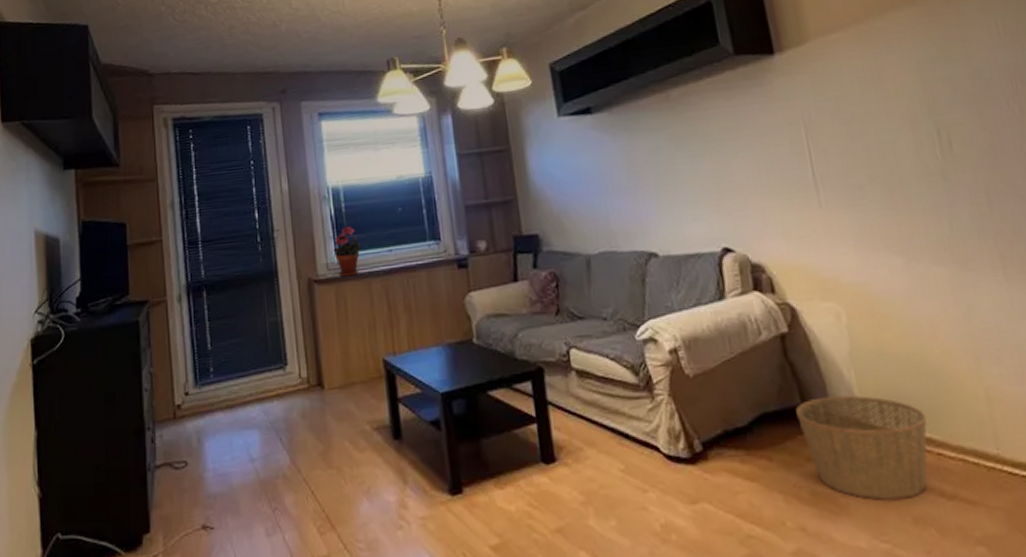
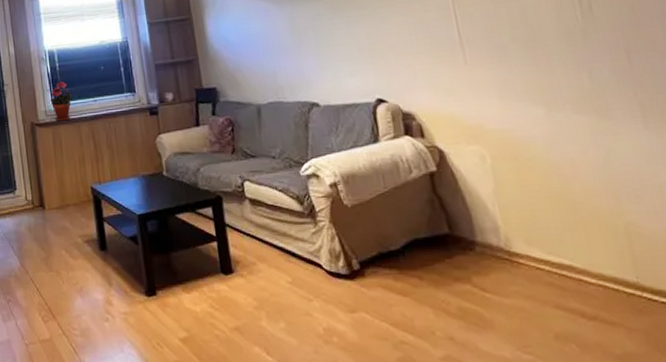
basket: present [796,395,928,500] -> none [444,226,569,317]

